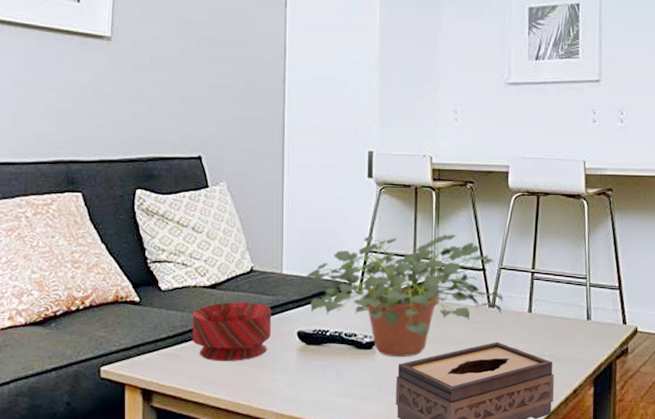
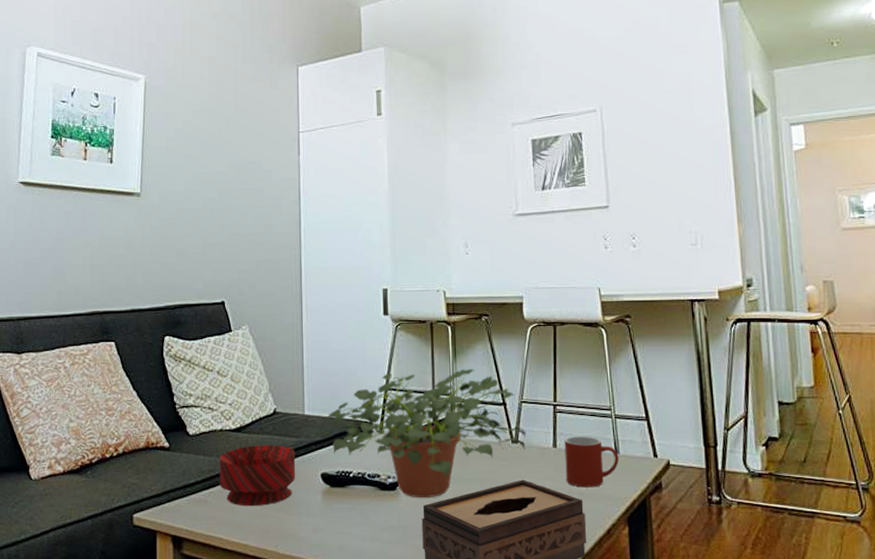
mug: none [538,302,590,351] -> present [564,436,619,488]

